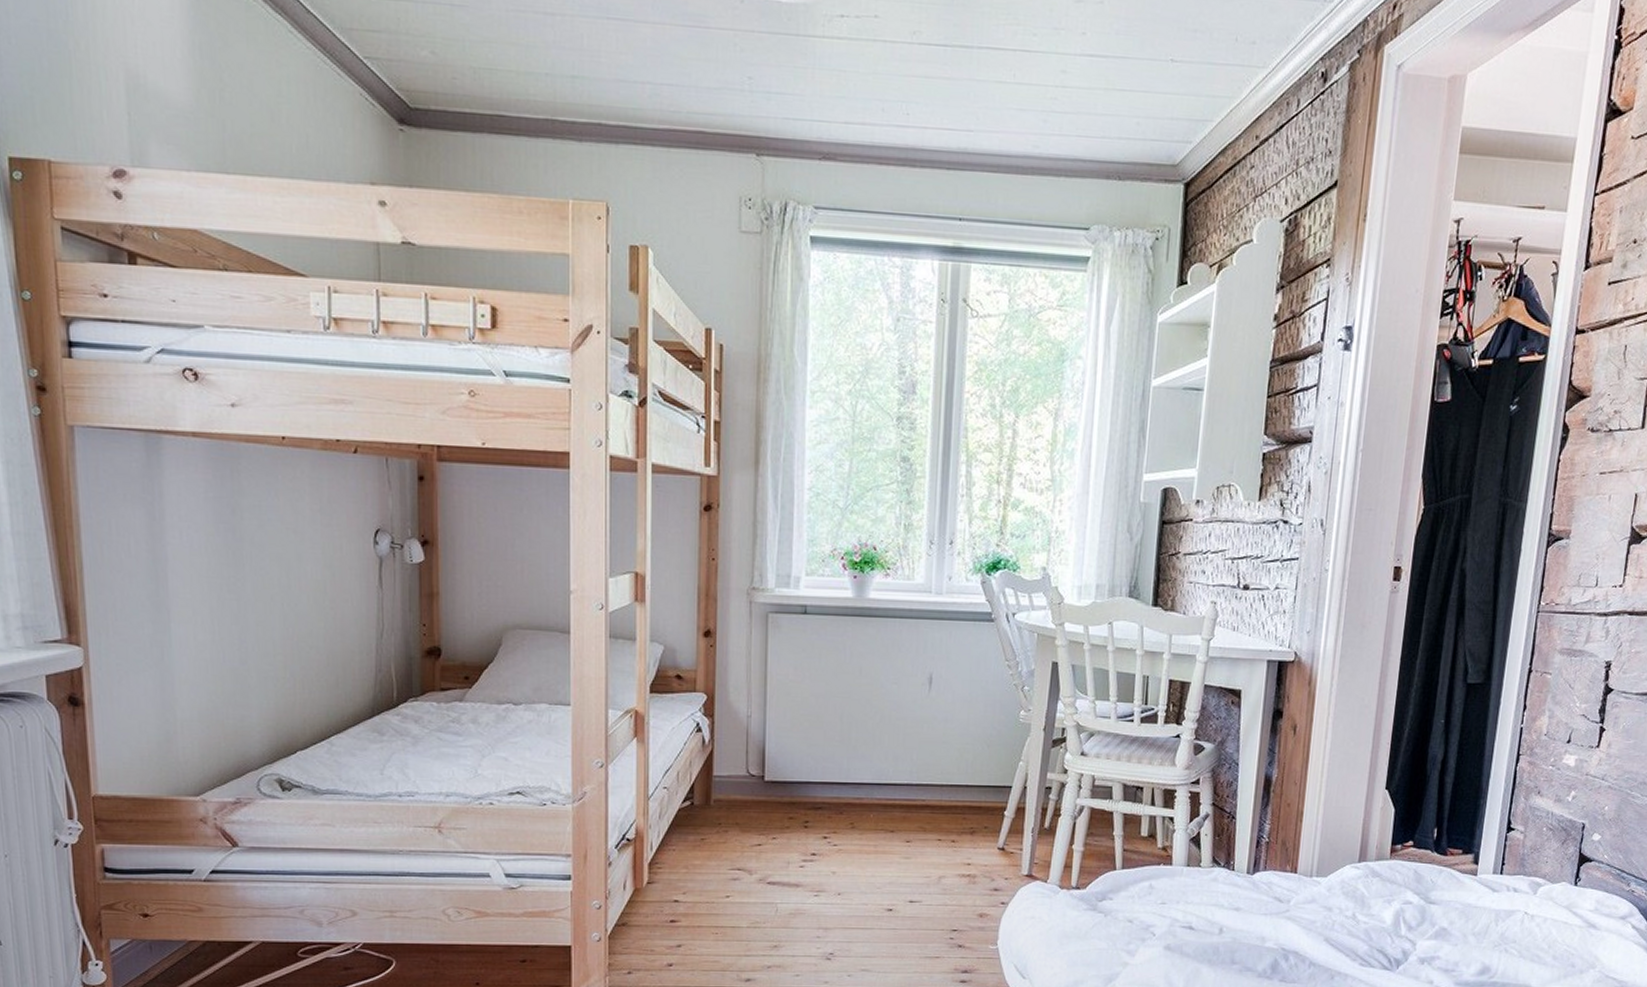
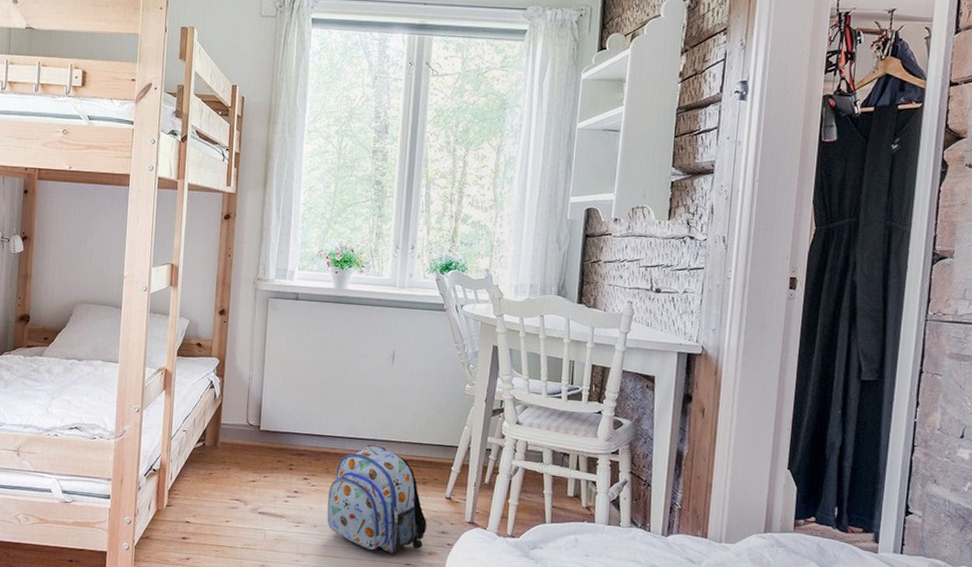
backpack: none [853,790,977,920] -> present [327,444,427,554]

